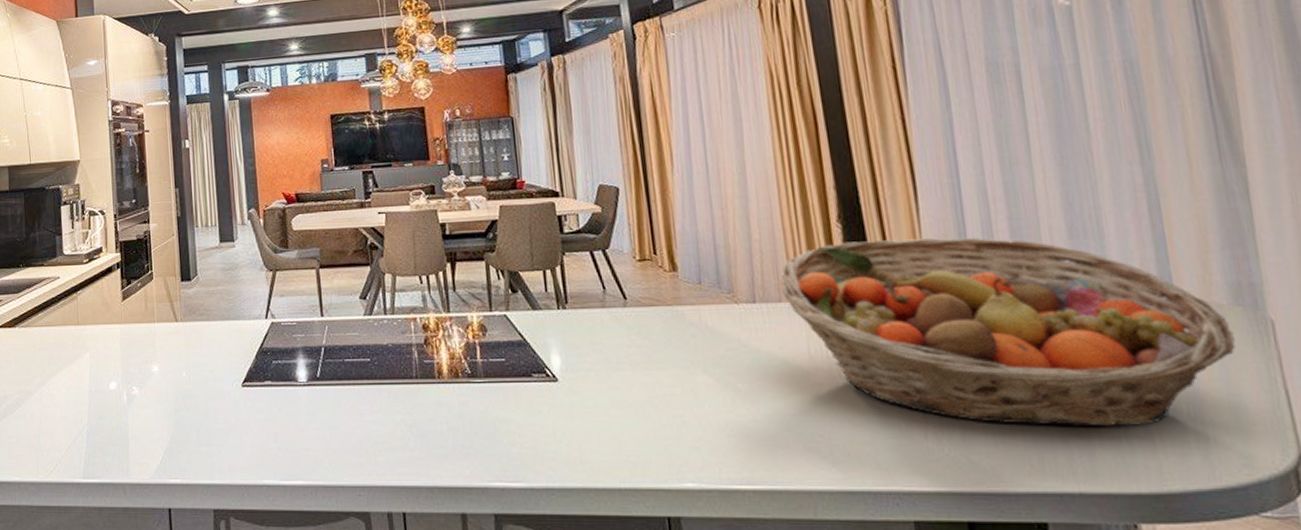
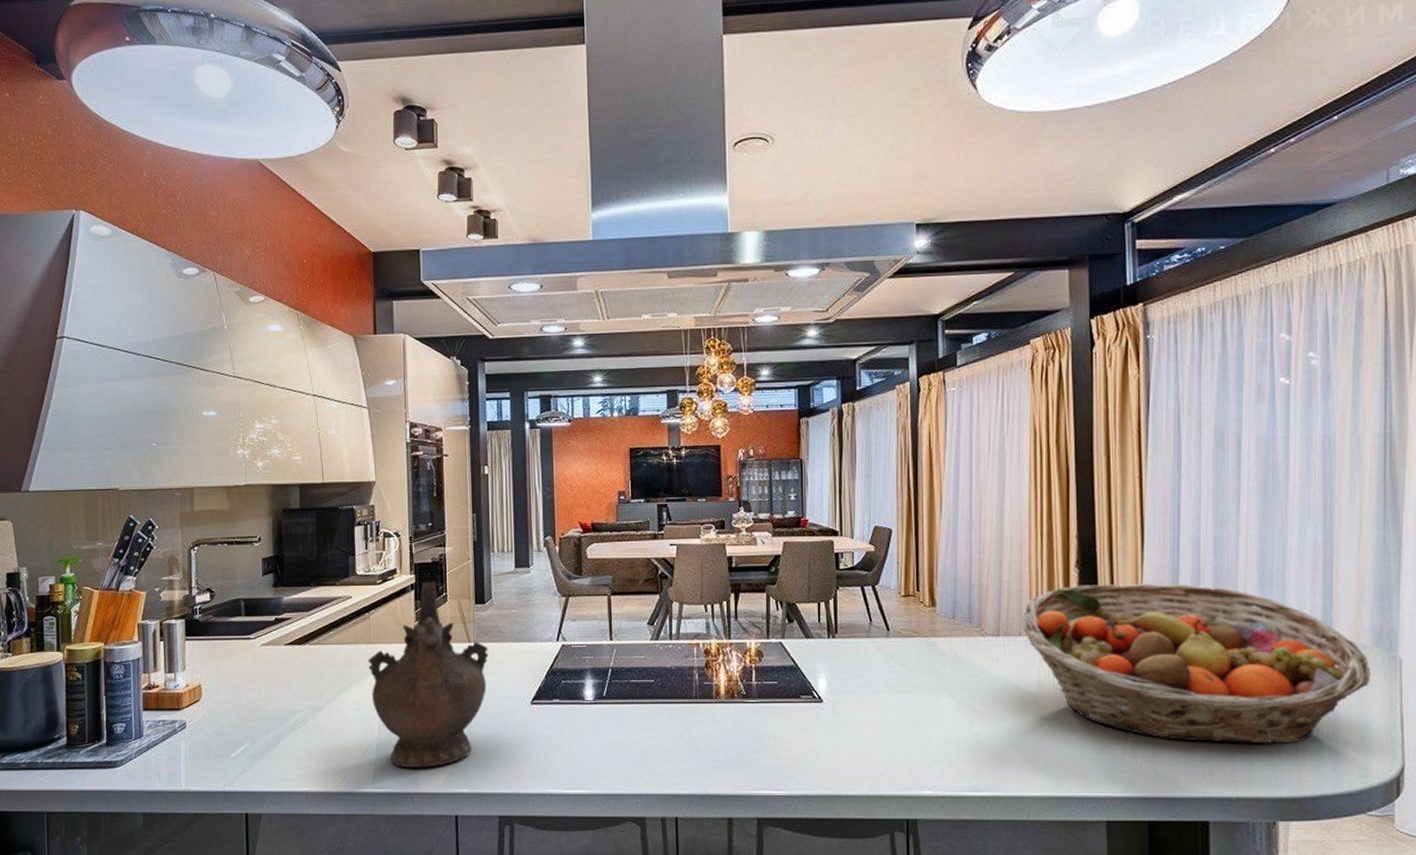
ceremonial vessel: none [76,259,196,455] -> present [367,581,488,767]

